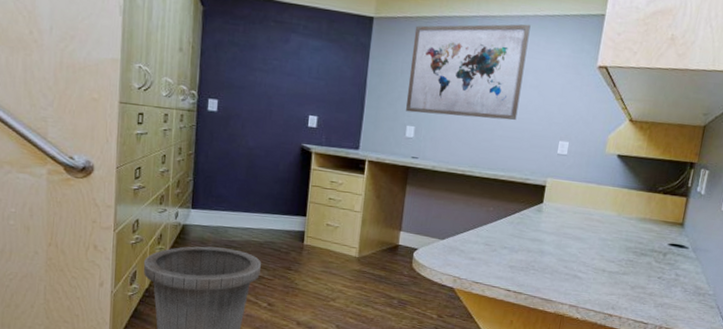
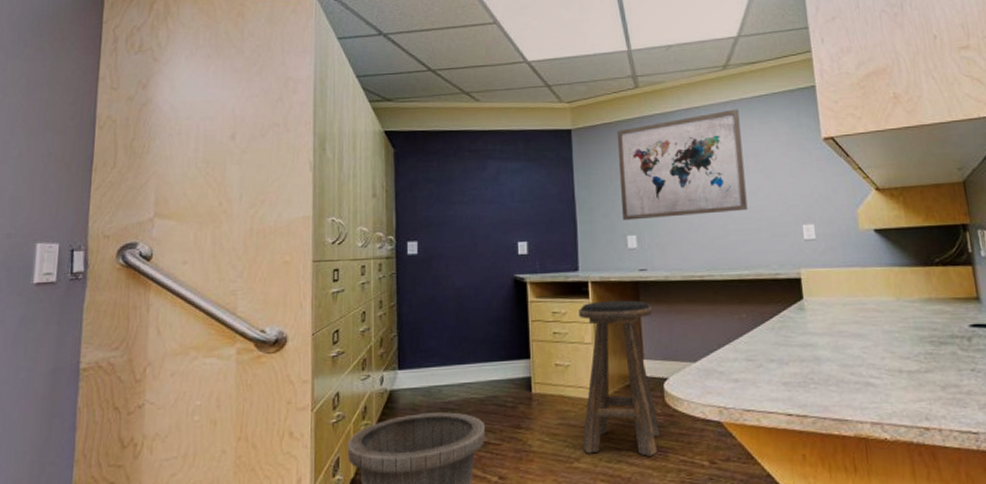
stool: none [339,178,416,305] -> present [579,300,660,456]

